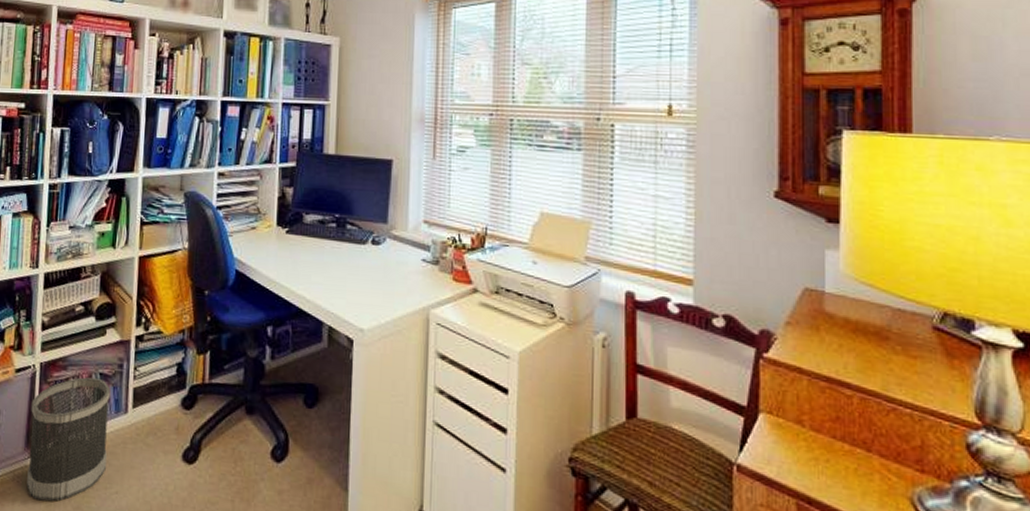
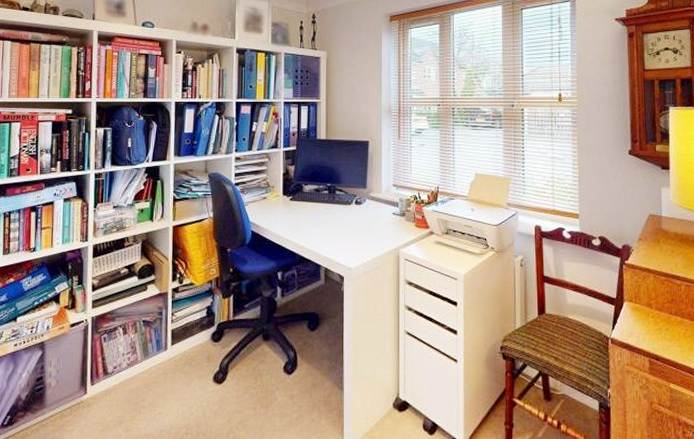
wastebasket: present [27,377,111,502] -> none [83,325,153,428]

